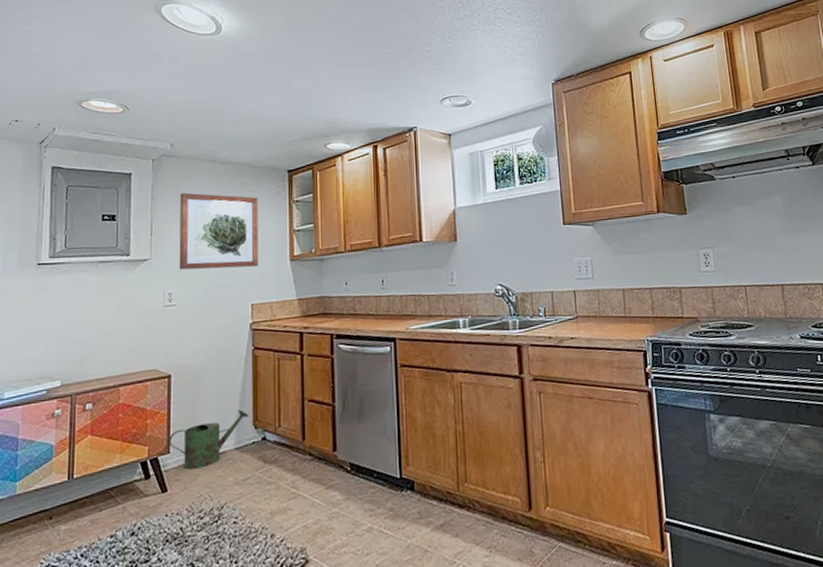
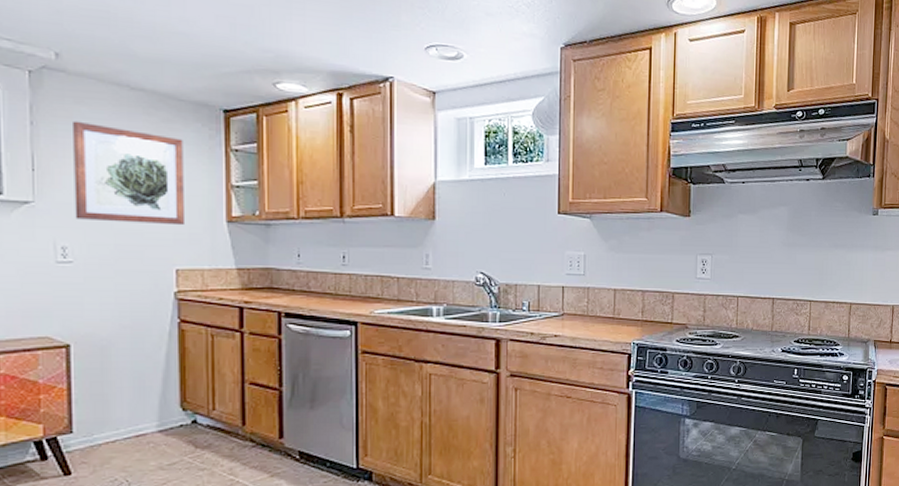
watering can: present [169,409,249,470] -> none [70,389,175,451]

